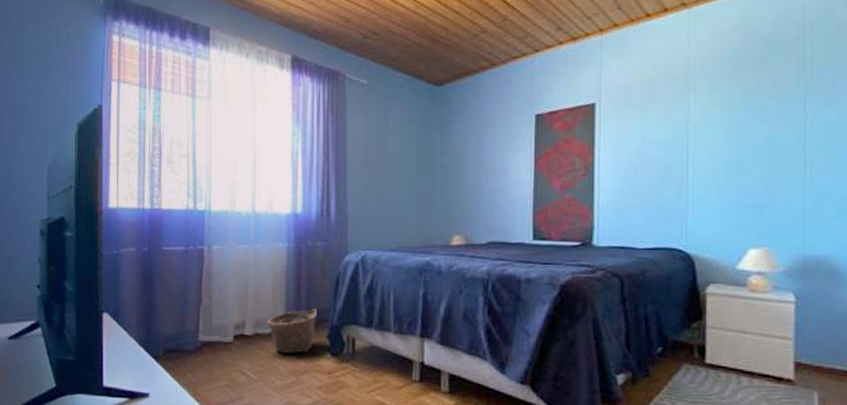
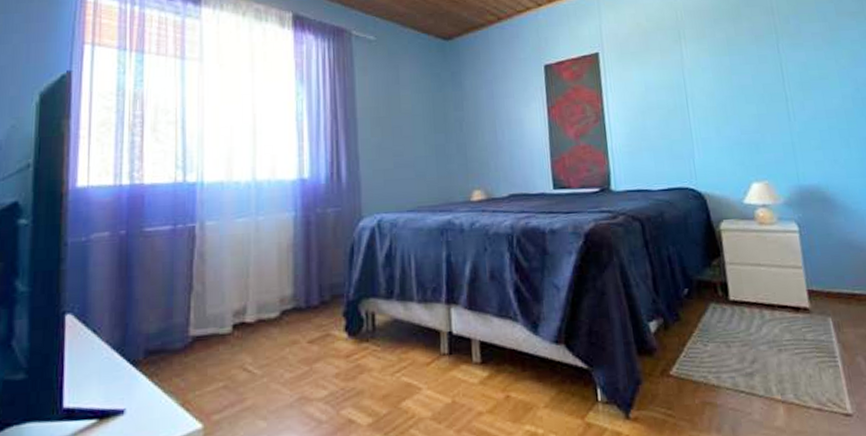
basket: present [266,309,317,353] -> none [271,283,330,339]

